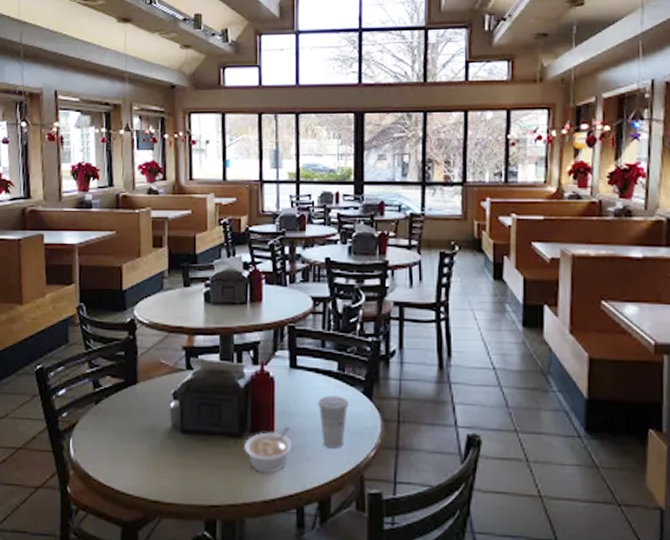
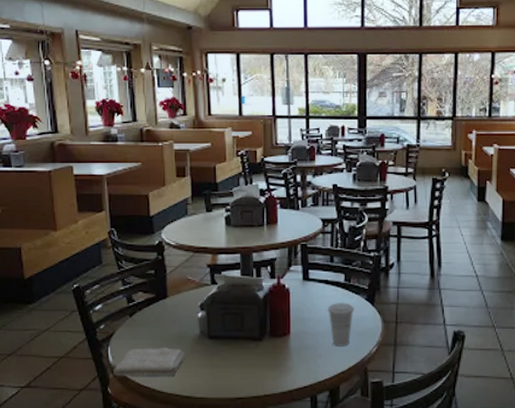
washcloth: none [74,441,155,476] -> present [114,348,186,376]
legume: present [244,427,292,473] -> none [264,330,306,369]

